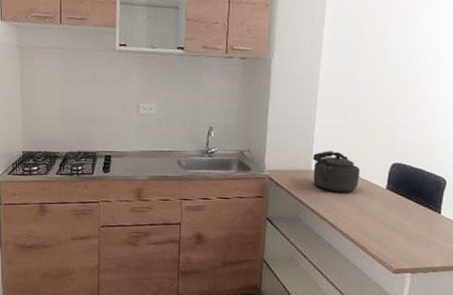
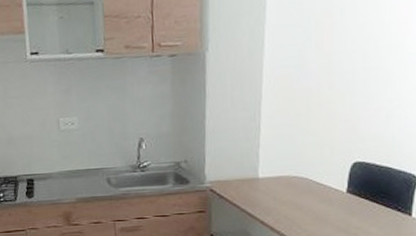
kettle: present [313,151,361,193] -> none [260,154,316,201]

